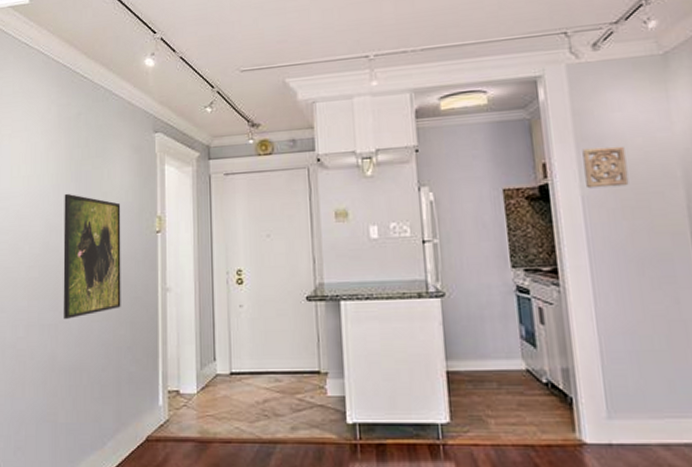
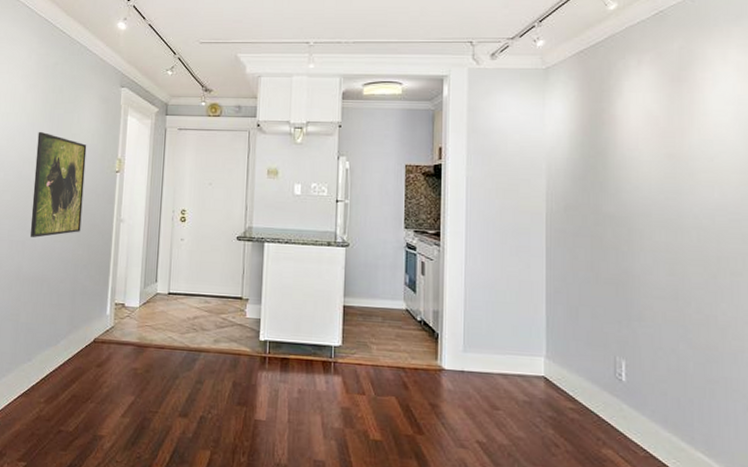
wall ornament: present [582,146,629,189] -> none [471,139,505,172]

